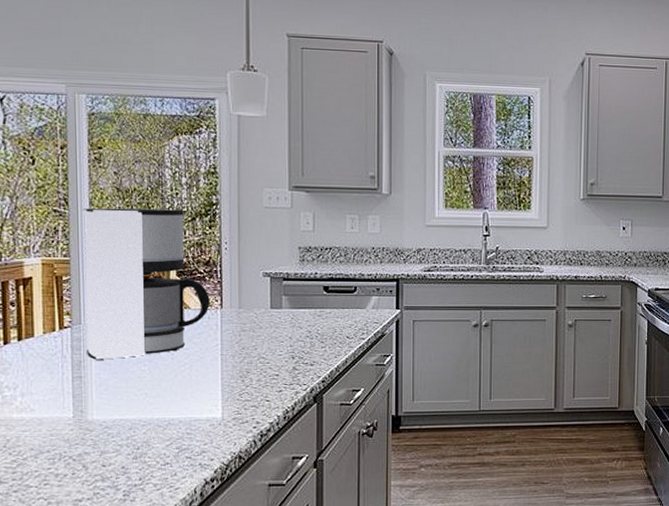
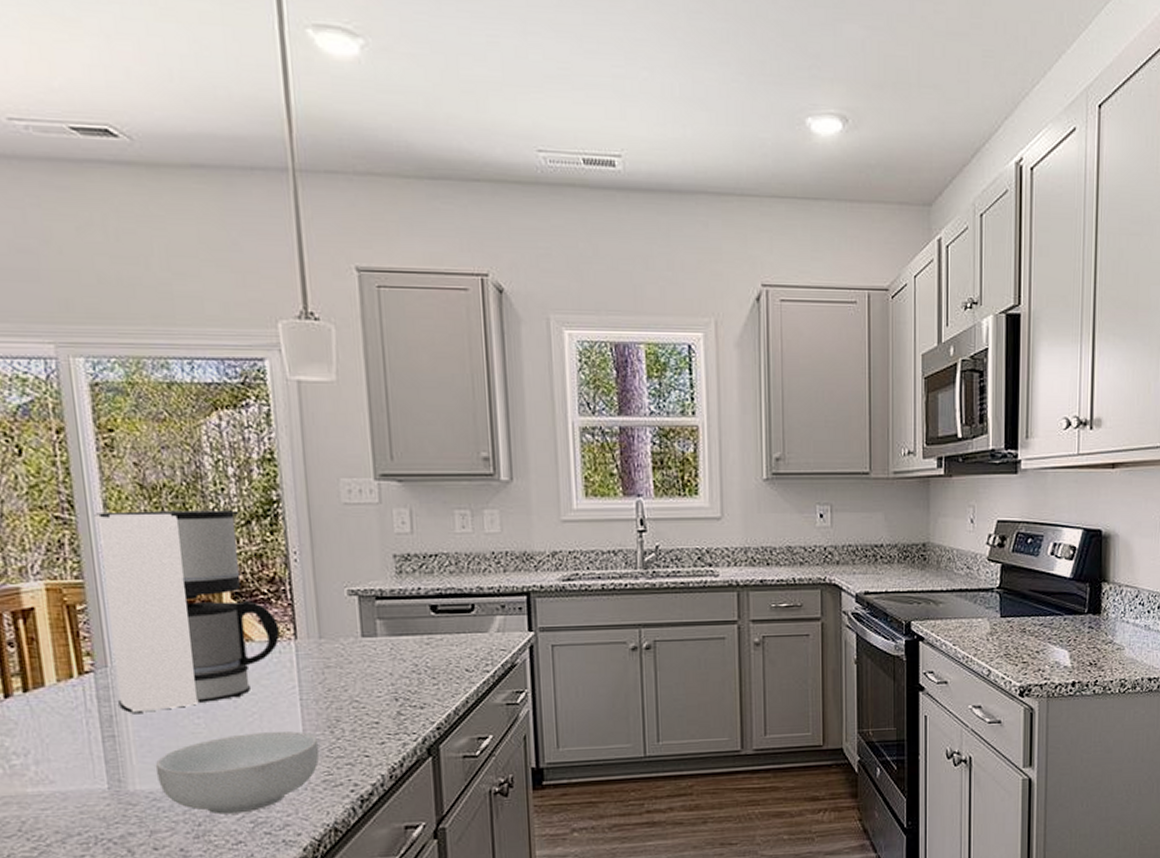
cereal bowl: none [109,379,232,441] -> present [155,731,320,815]

